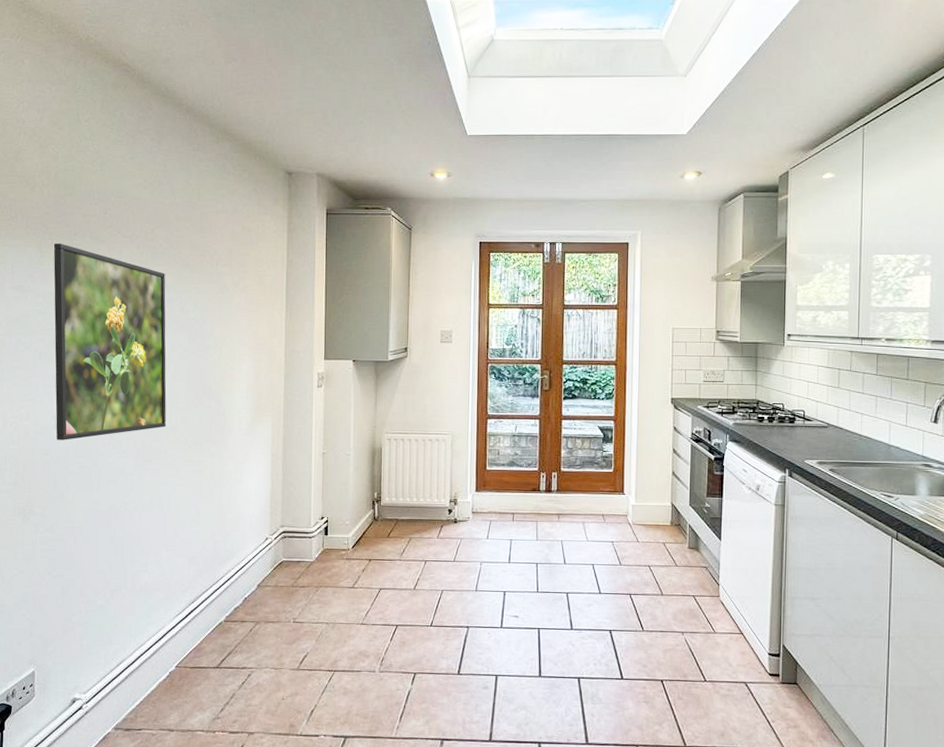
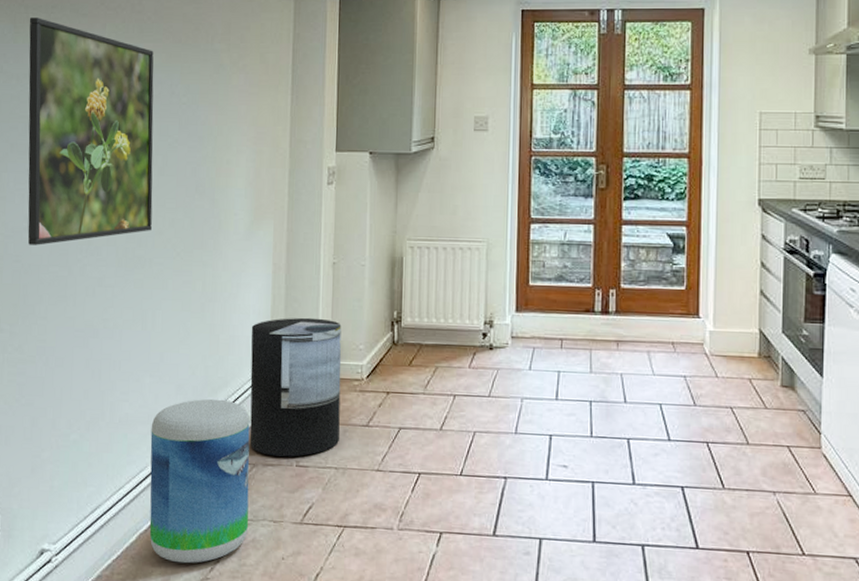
stool: none [167,568,254,706] -> present [149,399,250,564]
trash can: none [253,499,331,615] -> present [249,317,342,457]

